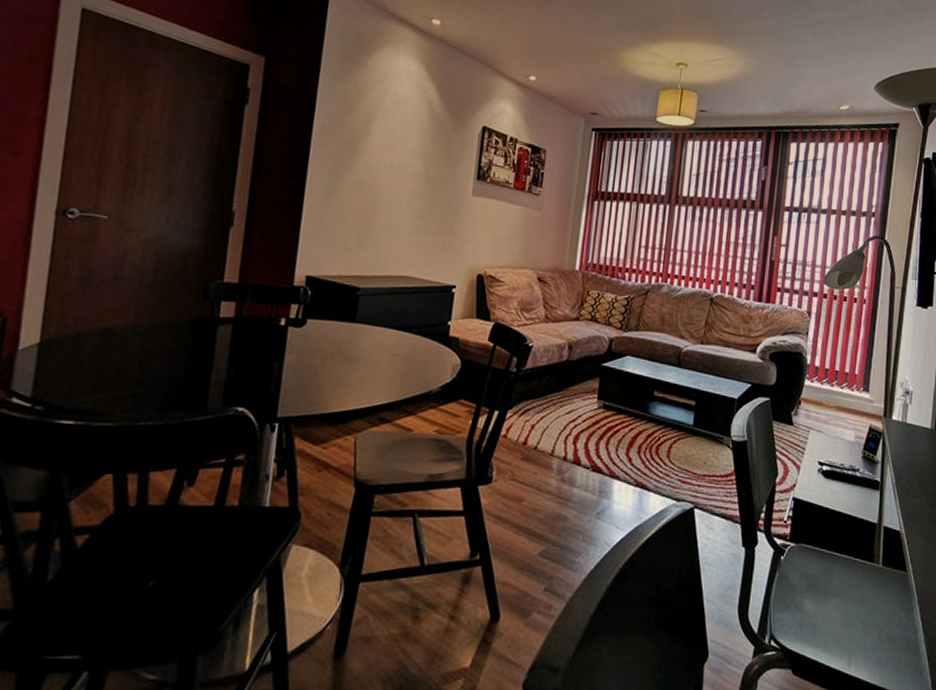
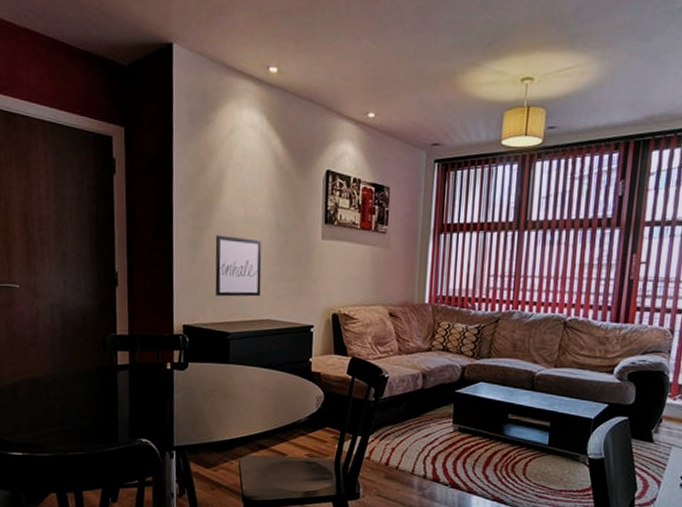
wall art: none [348,180,407,251] -> present [215,235,262,297]

